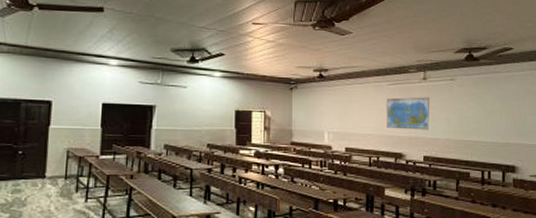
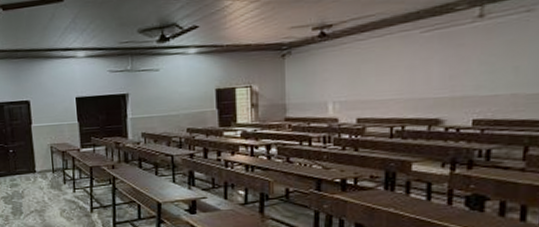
world map: present [386,97,430,130] -> none [417,41,489,89]

